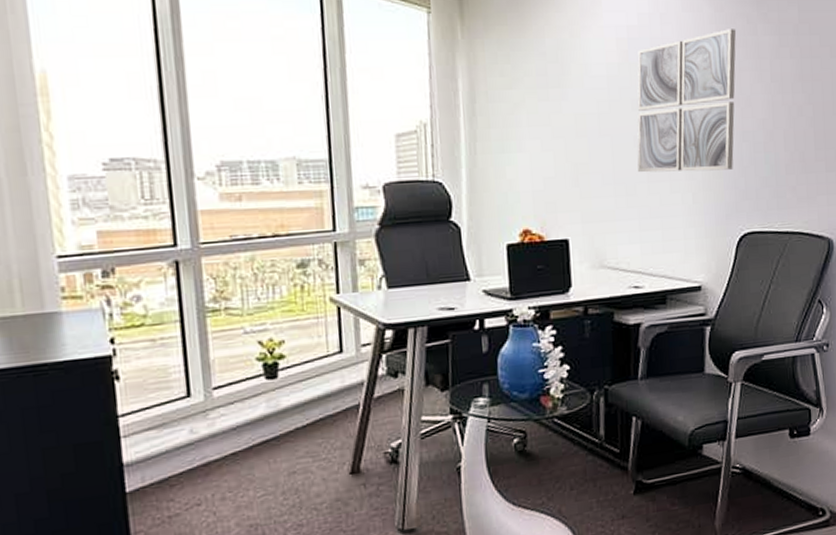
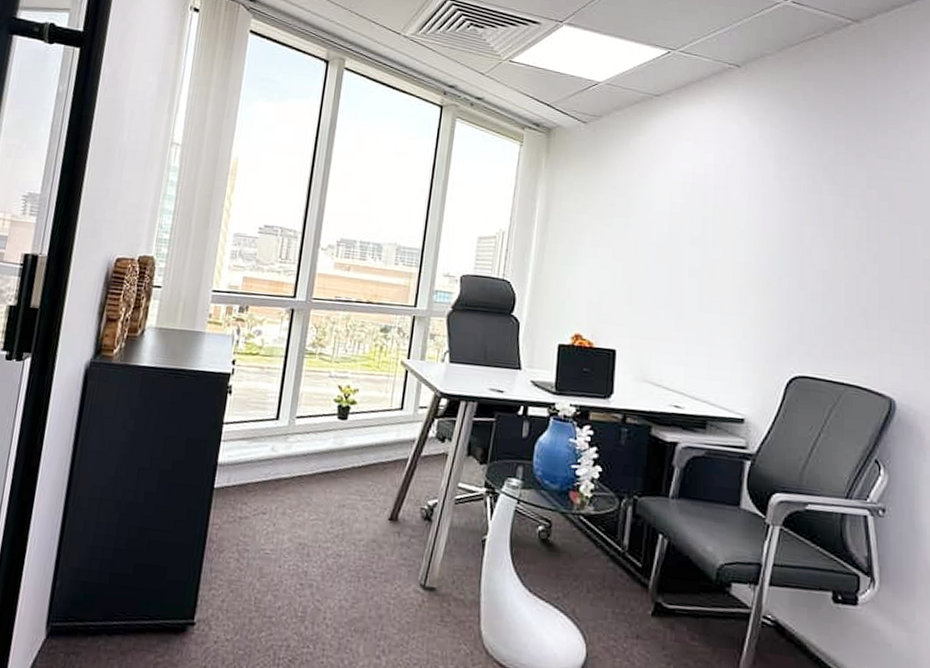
wall art: present [637,29,737,173] -> none [690,185,801,313]

